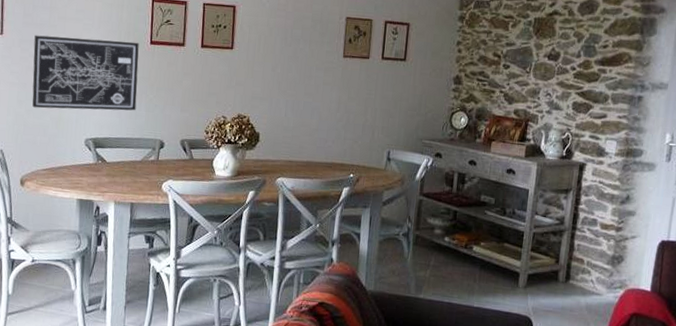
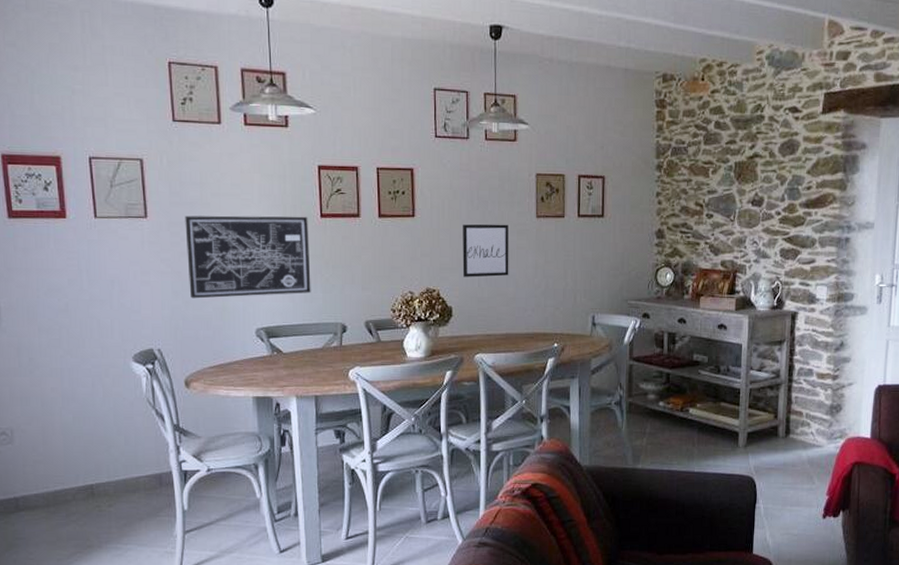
wall art: none [272,59,317,109] -> present [462,224,509,278]

